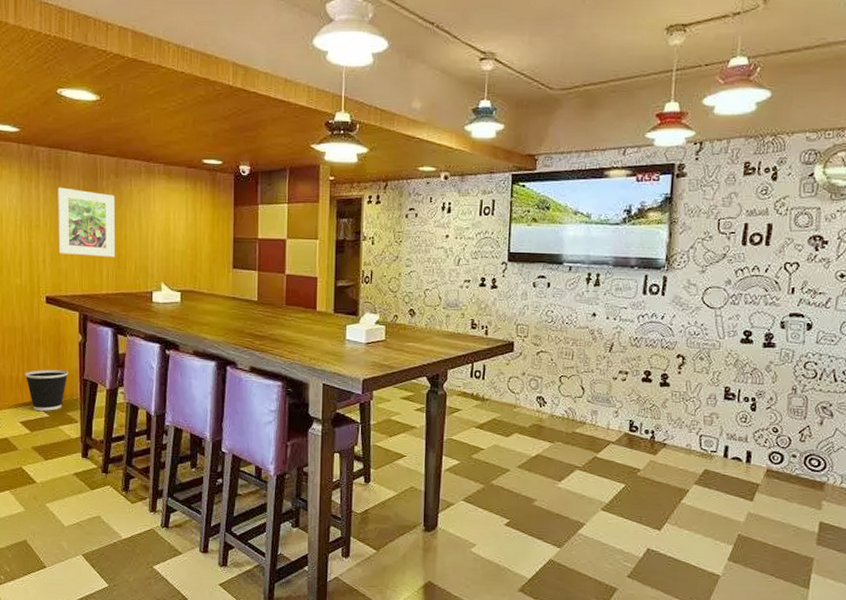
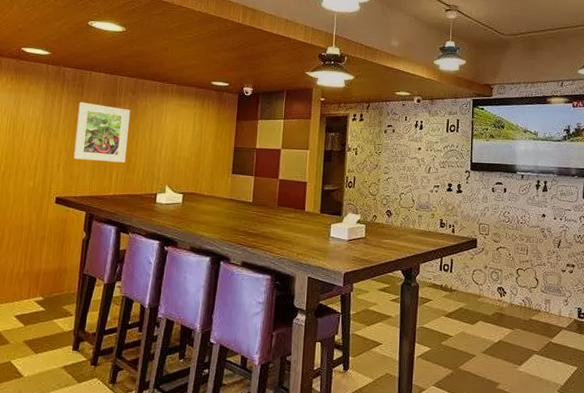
wastebasket: present [24,369,69,411] -> none [25,265,69,305]

